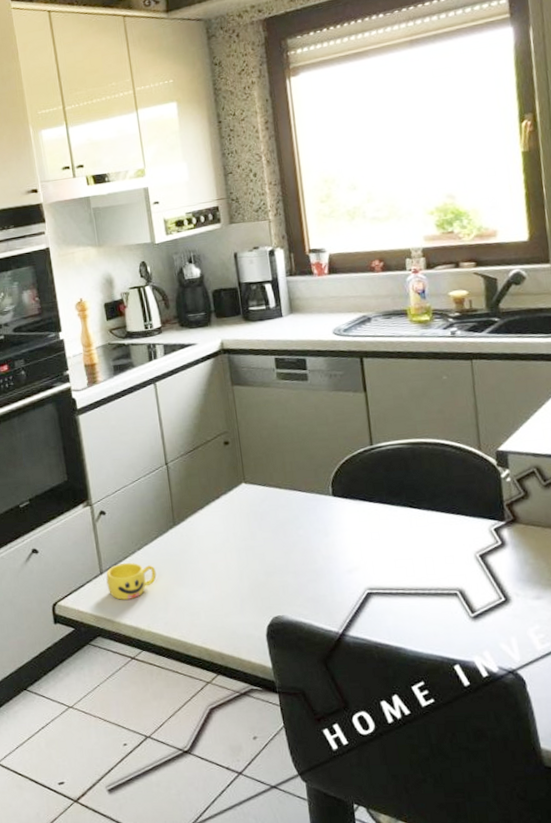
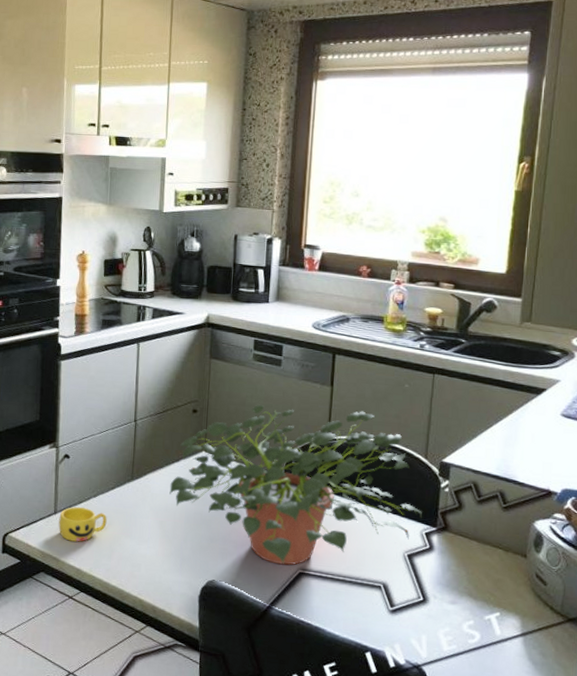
potted plant: none [214,412,487,588] -> present [169,404,422,566]

